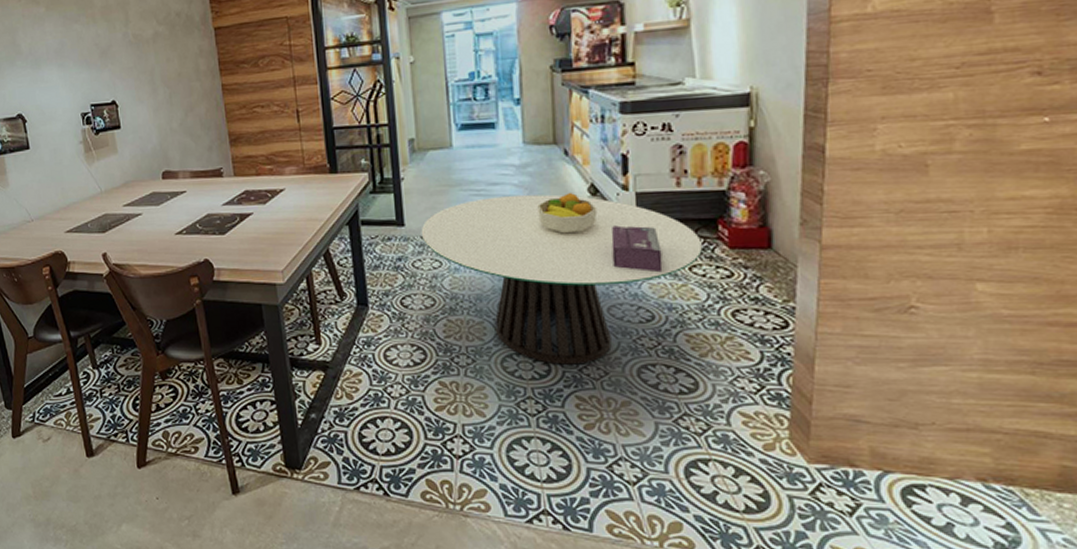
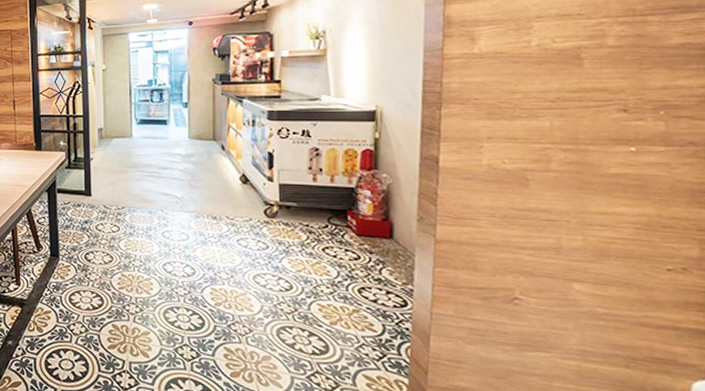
dining table: present [421,194,702,365] -> none [104,179,334,322]
fruit bowl: present [537,192,598,234] -> none [198,179,247,213]
tissue box: present [611,225,663,273] -> none [258,209,300,251]

